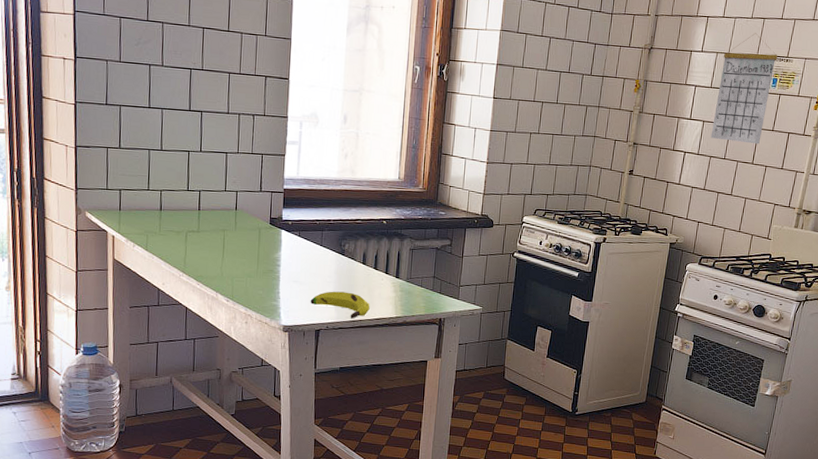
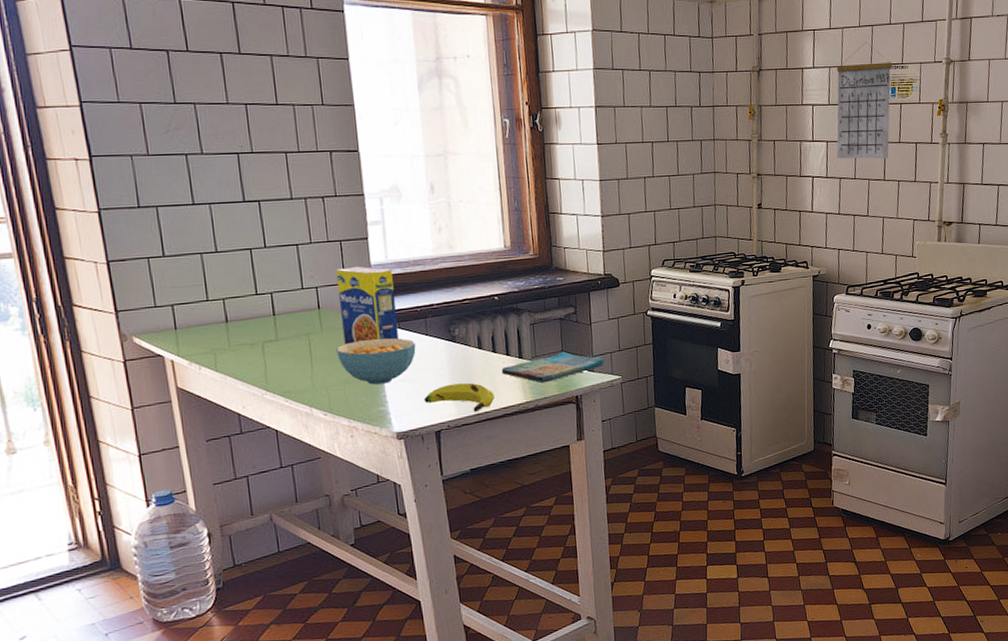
cereal bowl: none [245,241,311,282] -> present [336,338,416,385]
legume: none [252,177,301,246] -> present [336,266,398,345]
dish towel: none [379,277,470,303] -> present [501,351,605,383]

